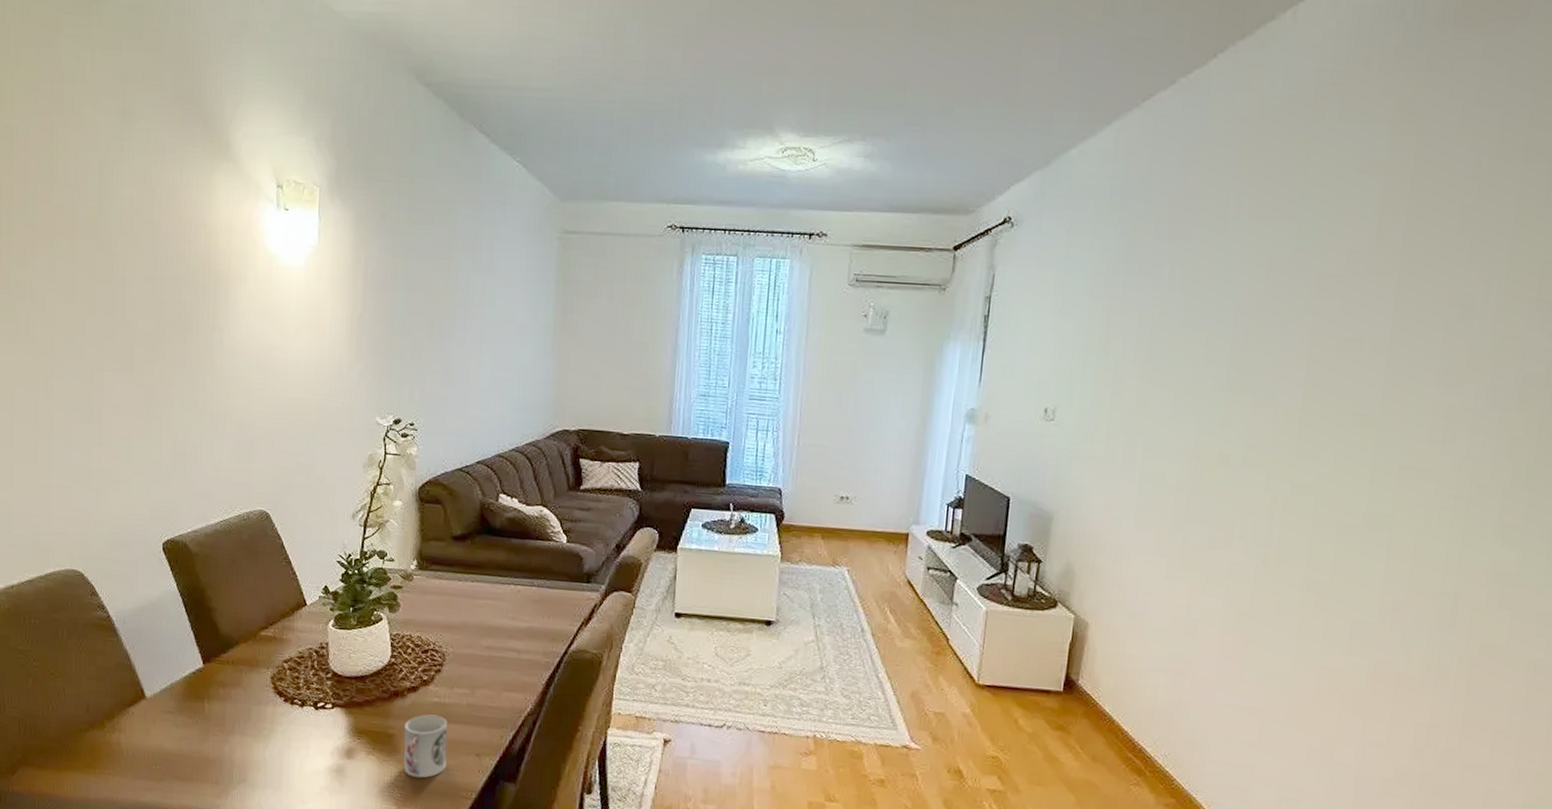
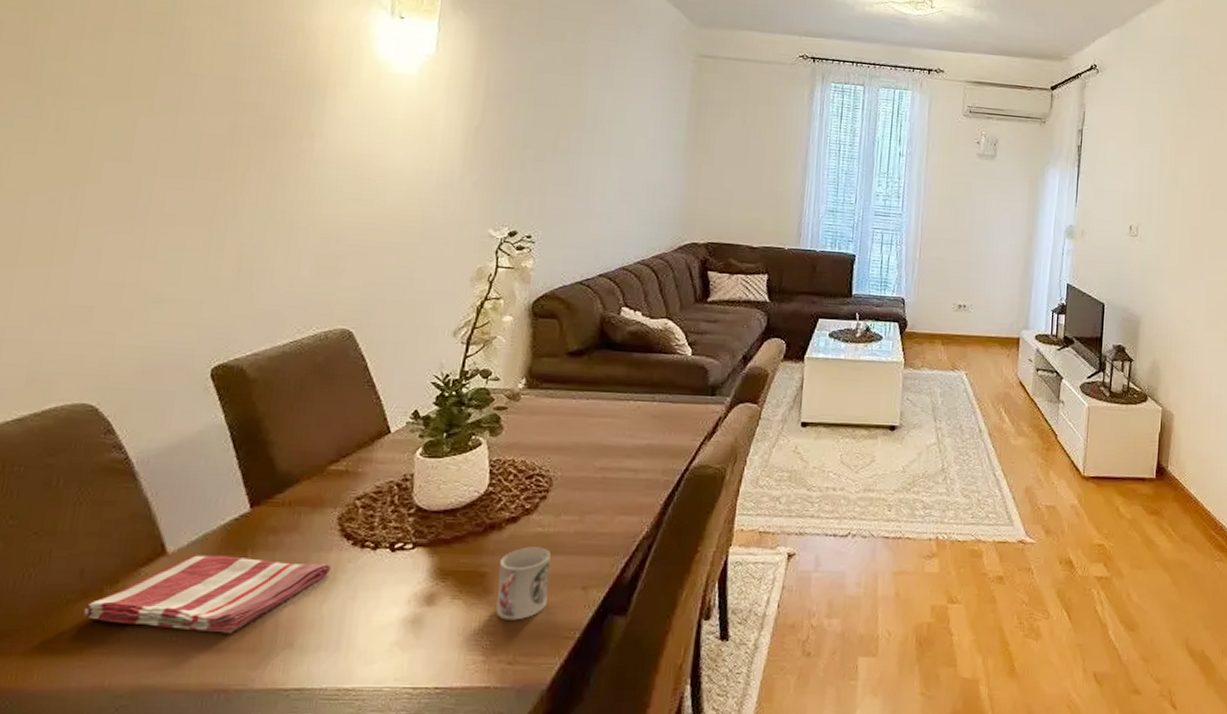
dish towel: none [93,700,269,767] -> present [84,555,331,633]

